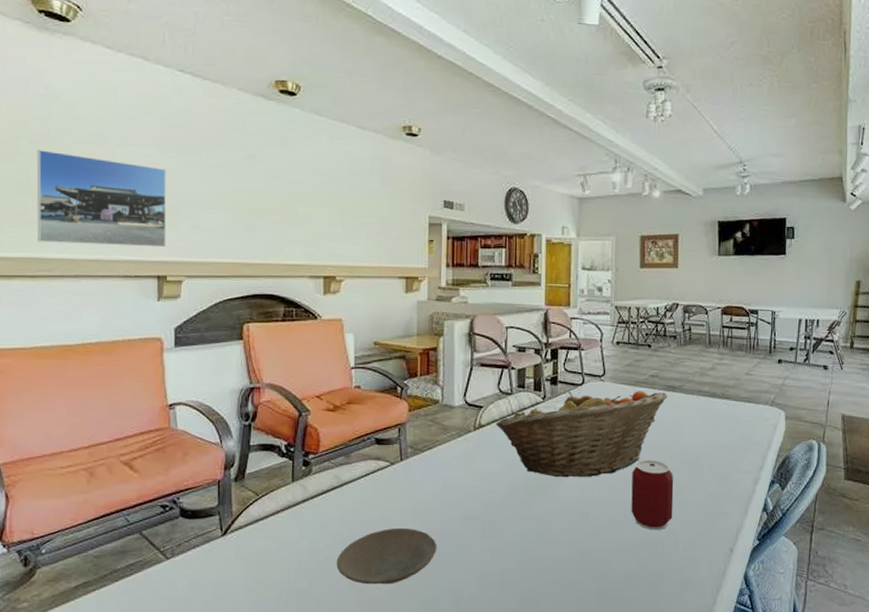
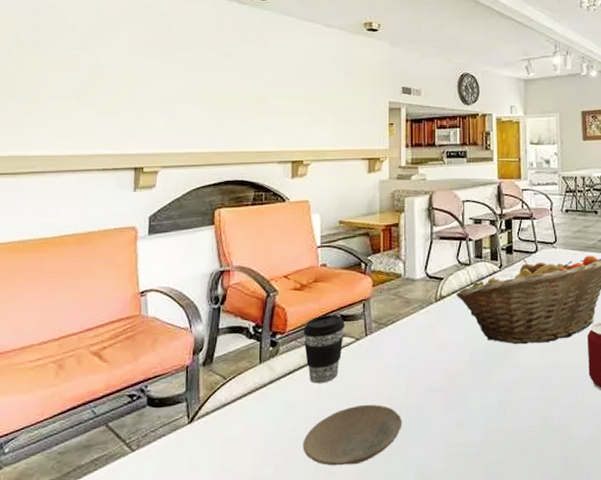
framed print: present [36,150,167,248] -> none [21,56,147,141]
coffee cup: none [337,437,379,505] -> present [303,314,345,384]

